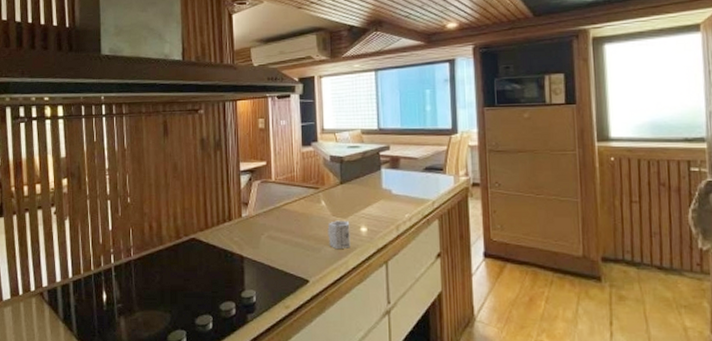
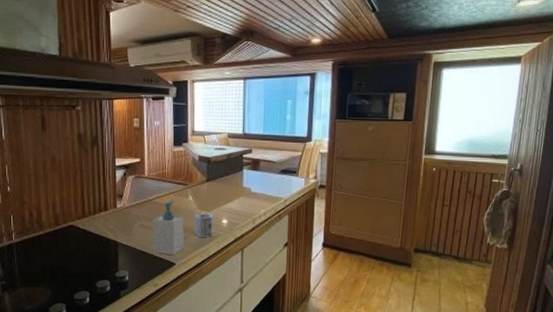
soap bottle: none [282,206,318,271] -> present [152,200,184,256]

